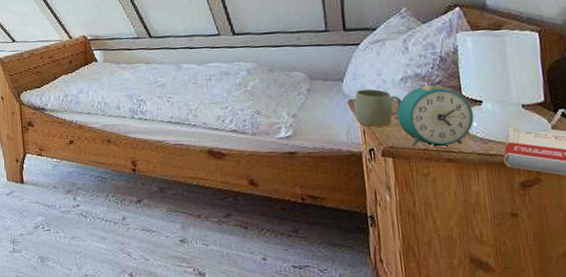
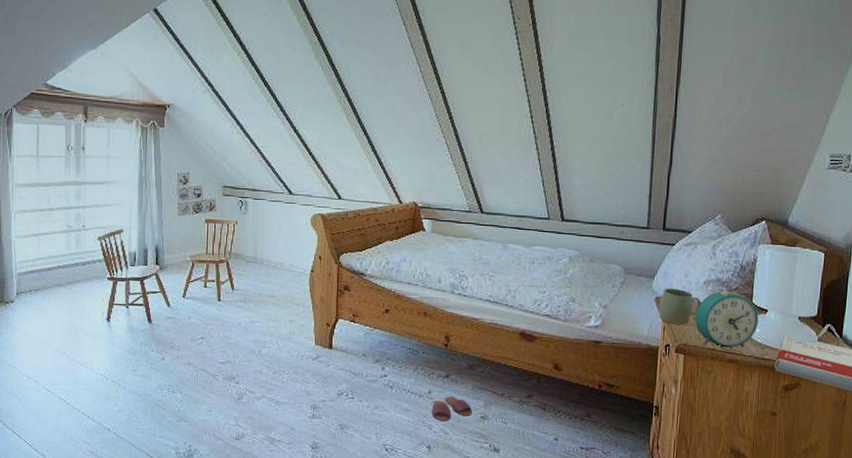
slippers: none [128,221,170,247] -> present [431,396,472,421]

